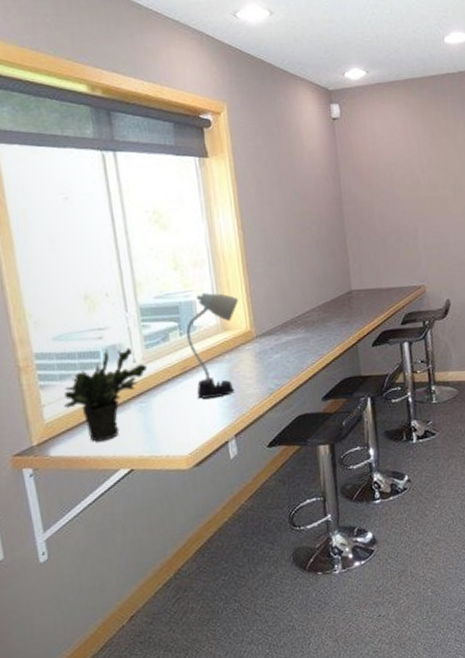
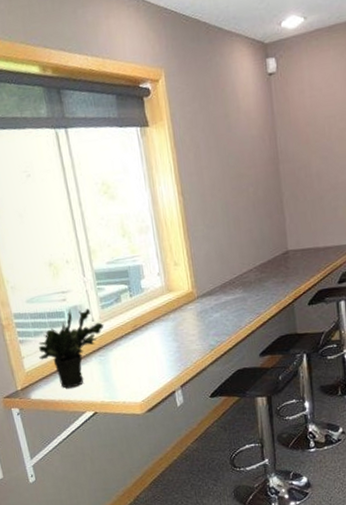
desk lamp: present [186,293,238,399] -> none [135,257,180,353]

